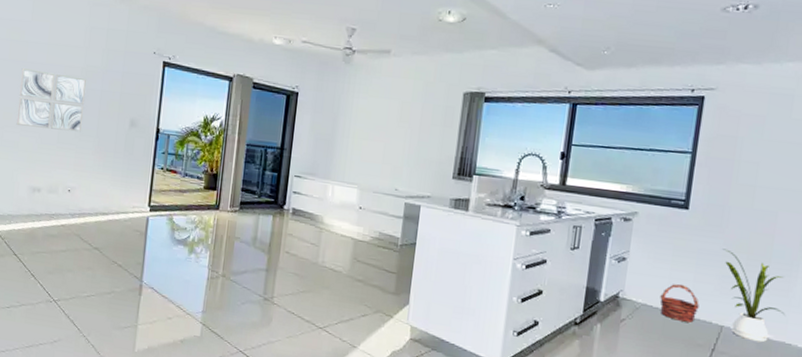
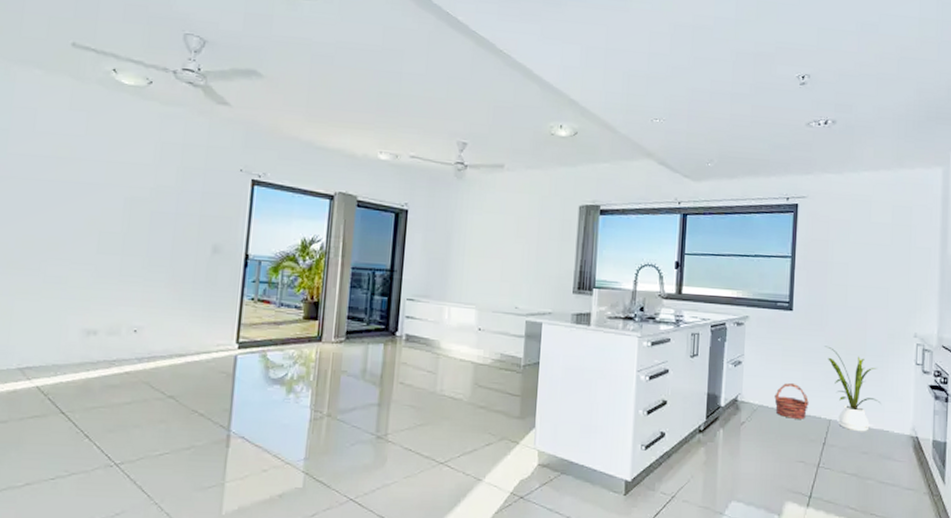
wall art: present [16,68,87,132] -> none [64,190,158,262]

